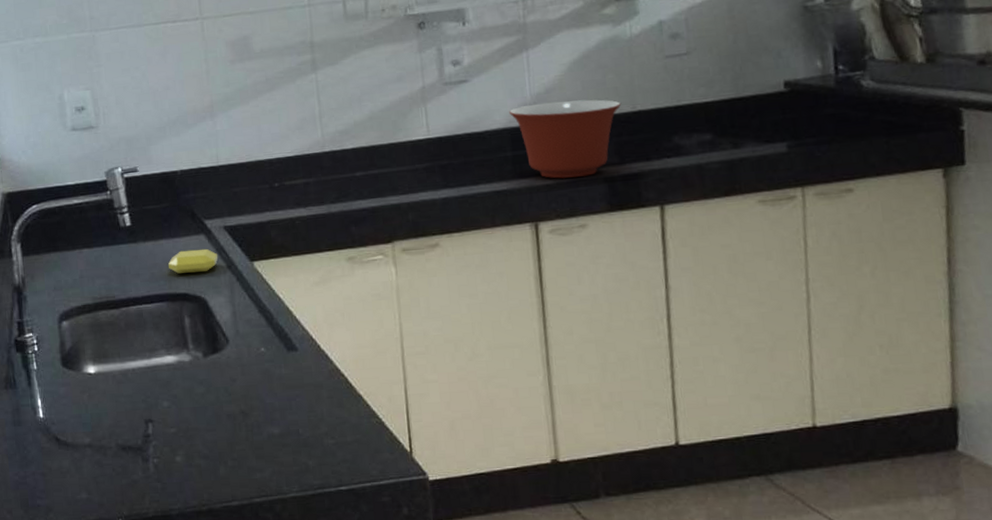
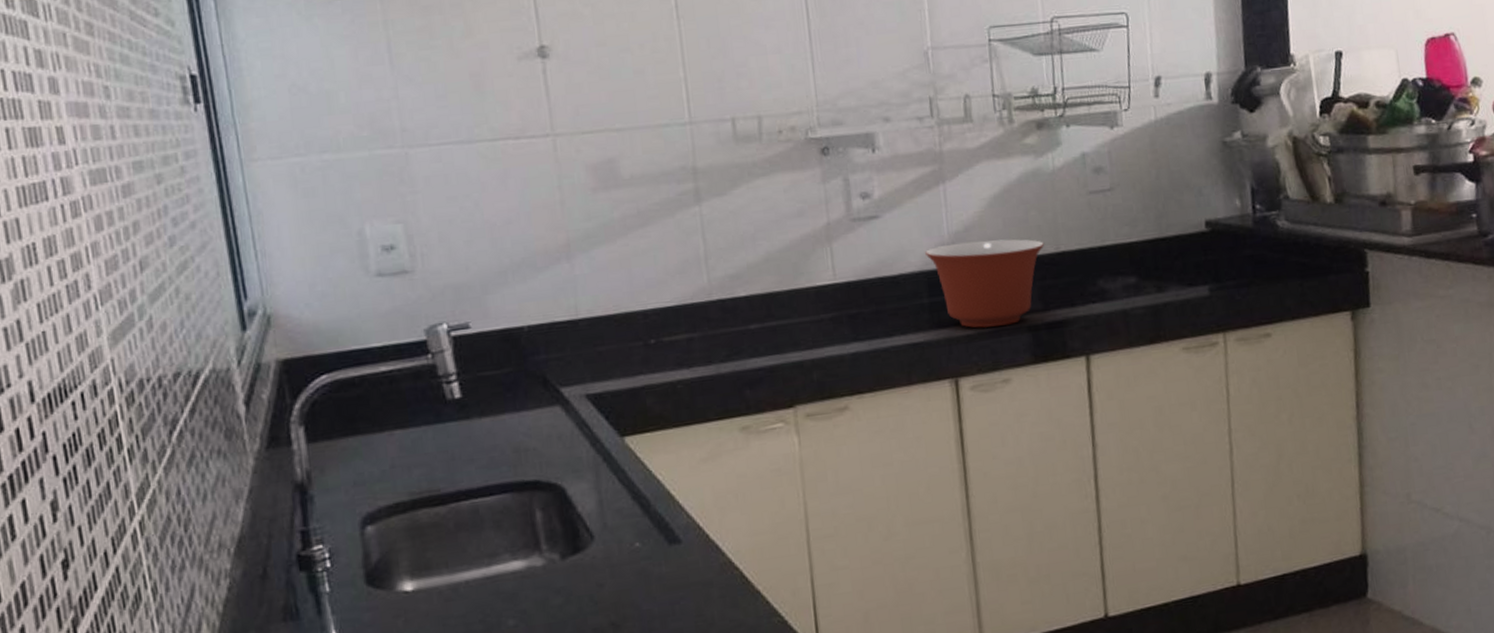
soap bar: present [168,249,219,274] -> none [513,424,579,456]

